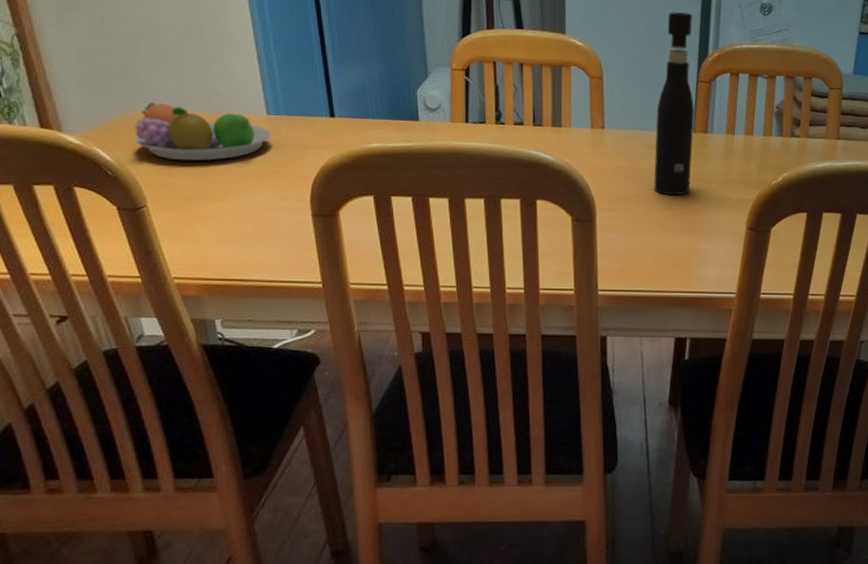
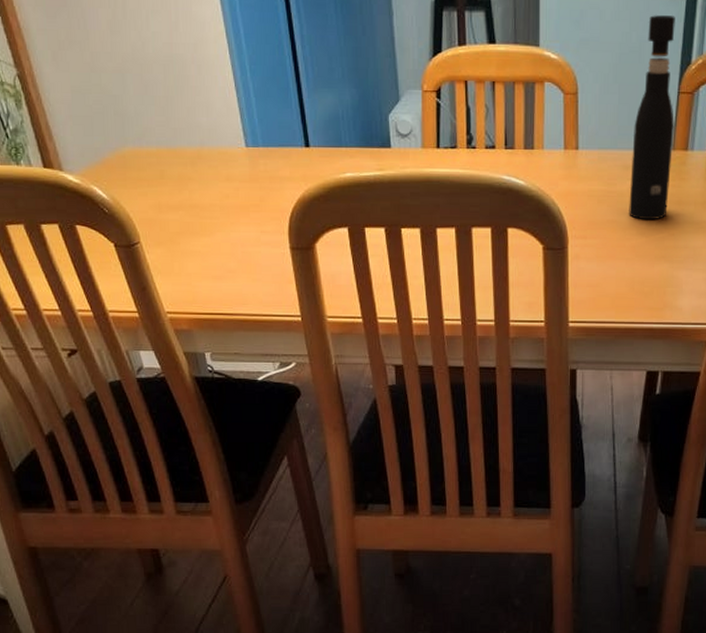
fruit bowl: present [134,103,272,161] -> none [126,139,251,196]

